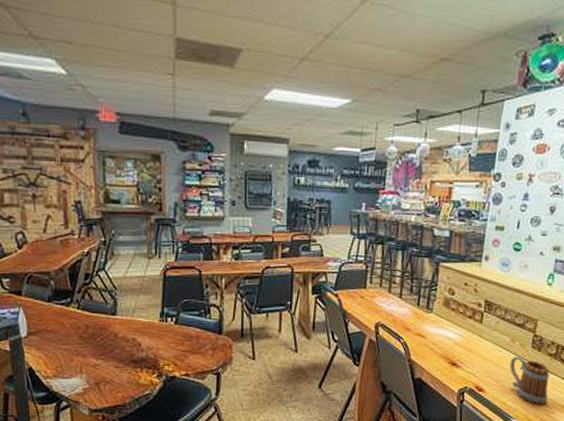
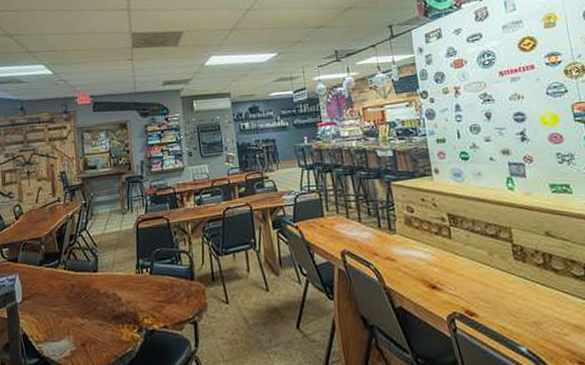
beer mug: present [509,355,550,404] -> none [495,270,554,326]

